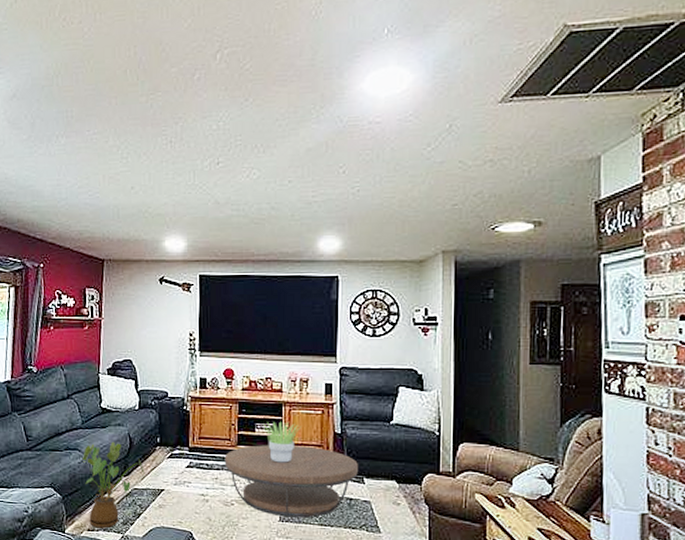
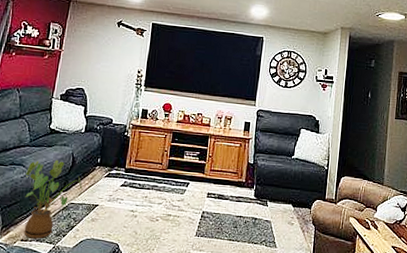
coffee table: present [224,445,358,518] -> none [154,169,264,233]
potted plant: present [262,421,301,463] -> none [190,150,222,186]

